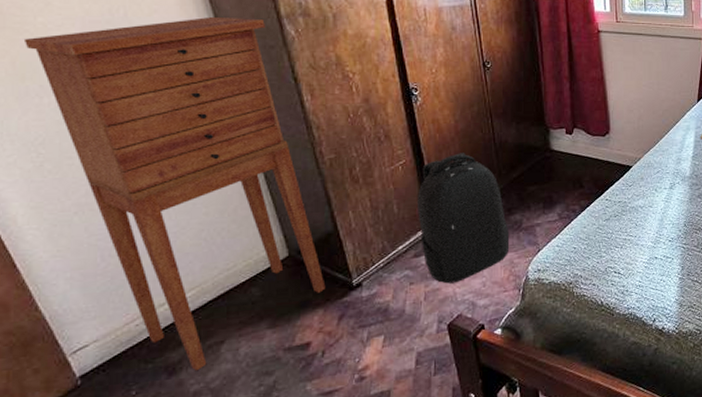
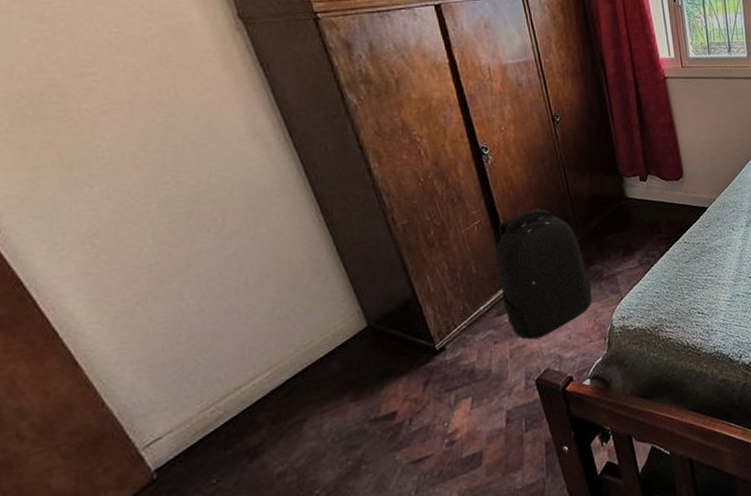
cabinet: present [25,16,326,371] -> none [69,89,408,453]

